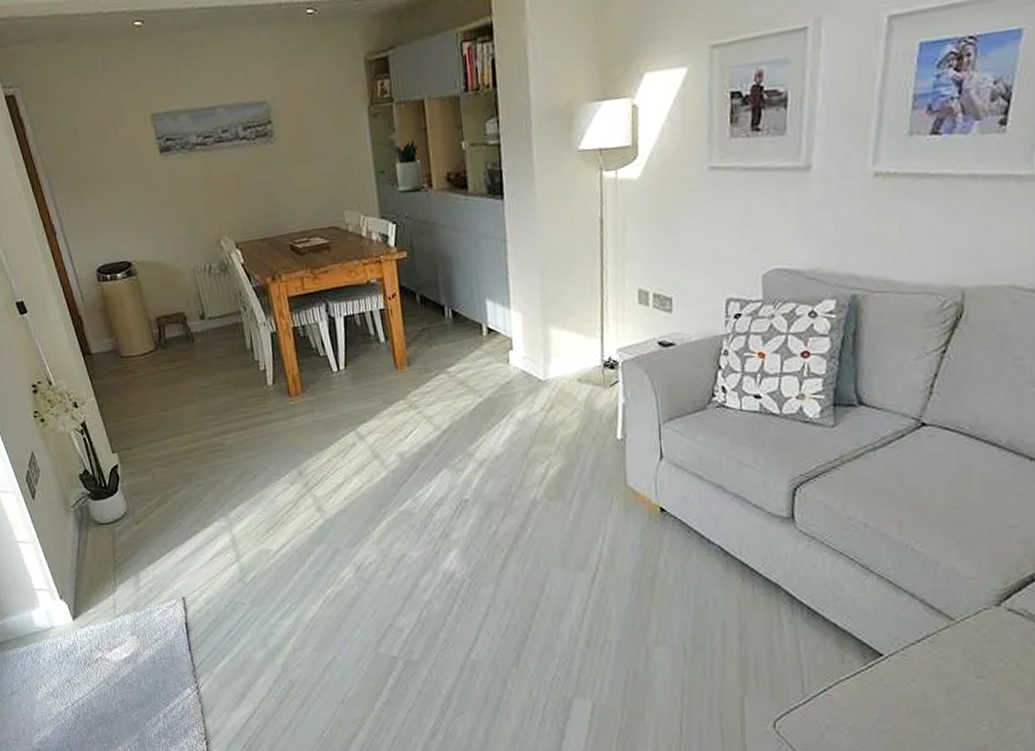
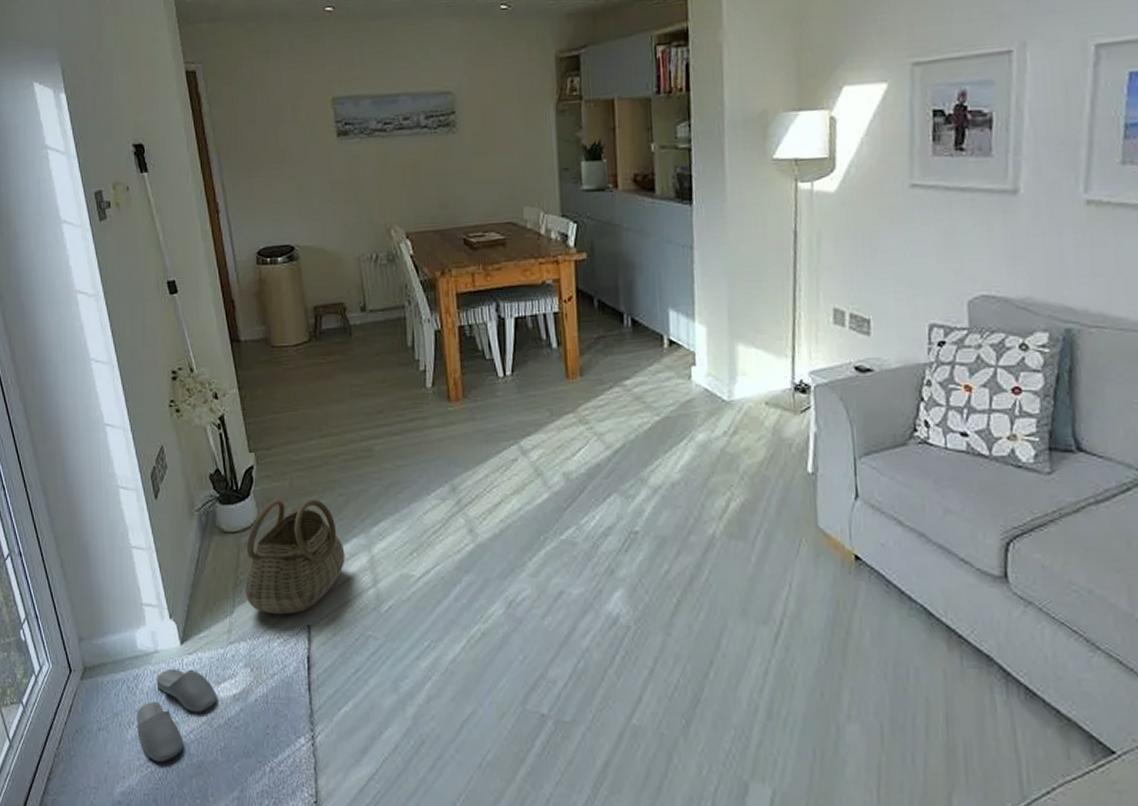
slippers: none [42,640,111,716] -> present [136,668,217,763]
basket: none [120,490,210,590] -> present [245,498,346,615]

